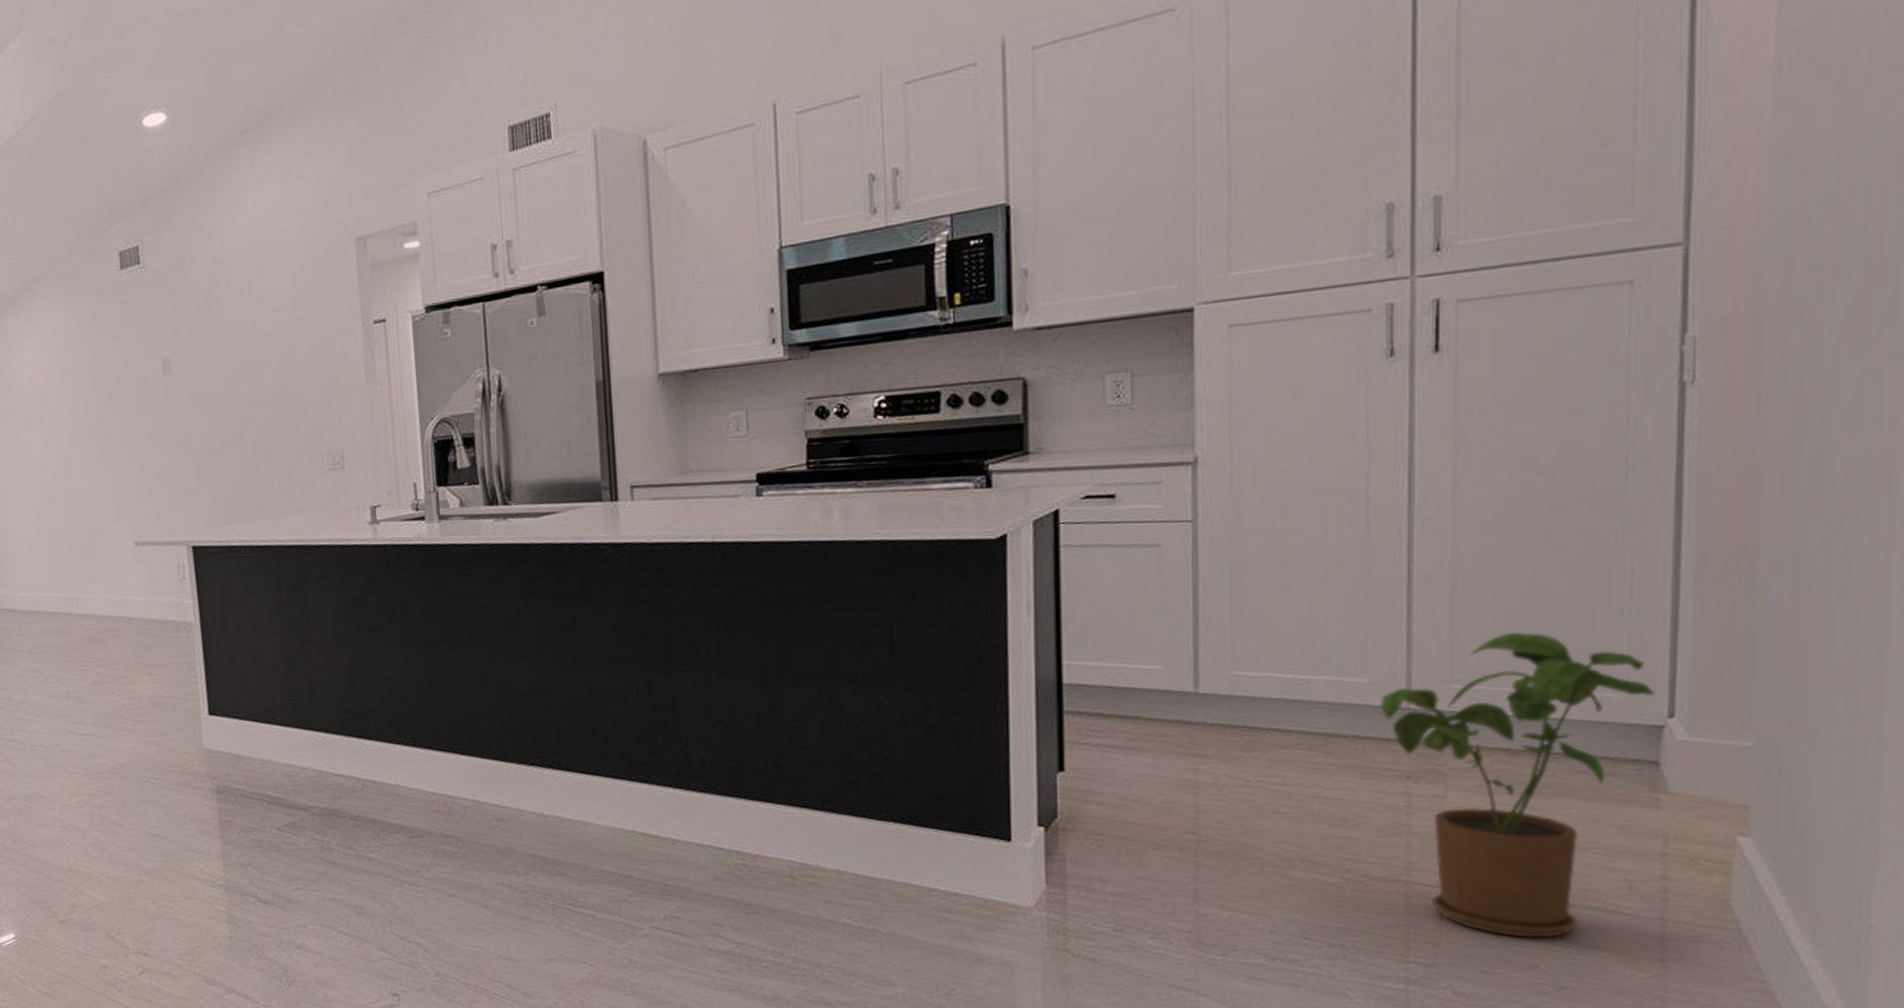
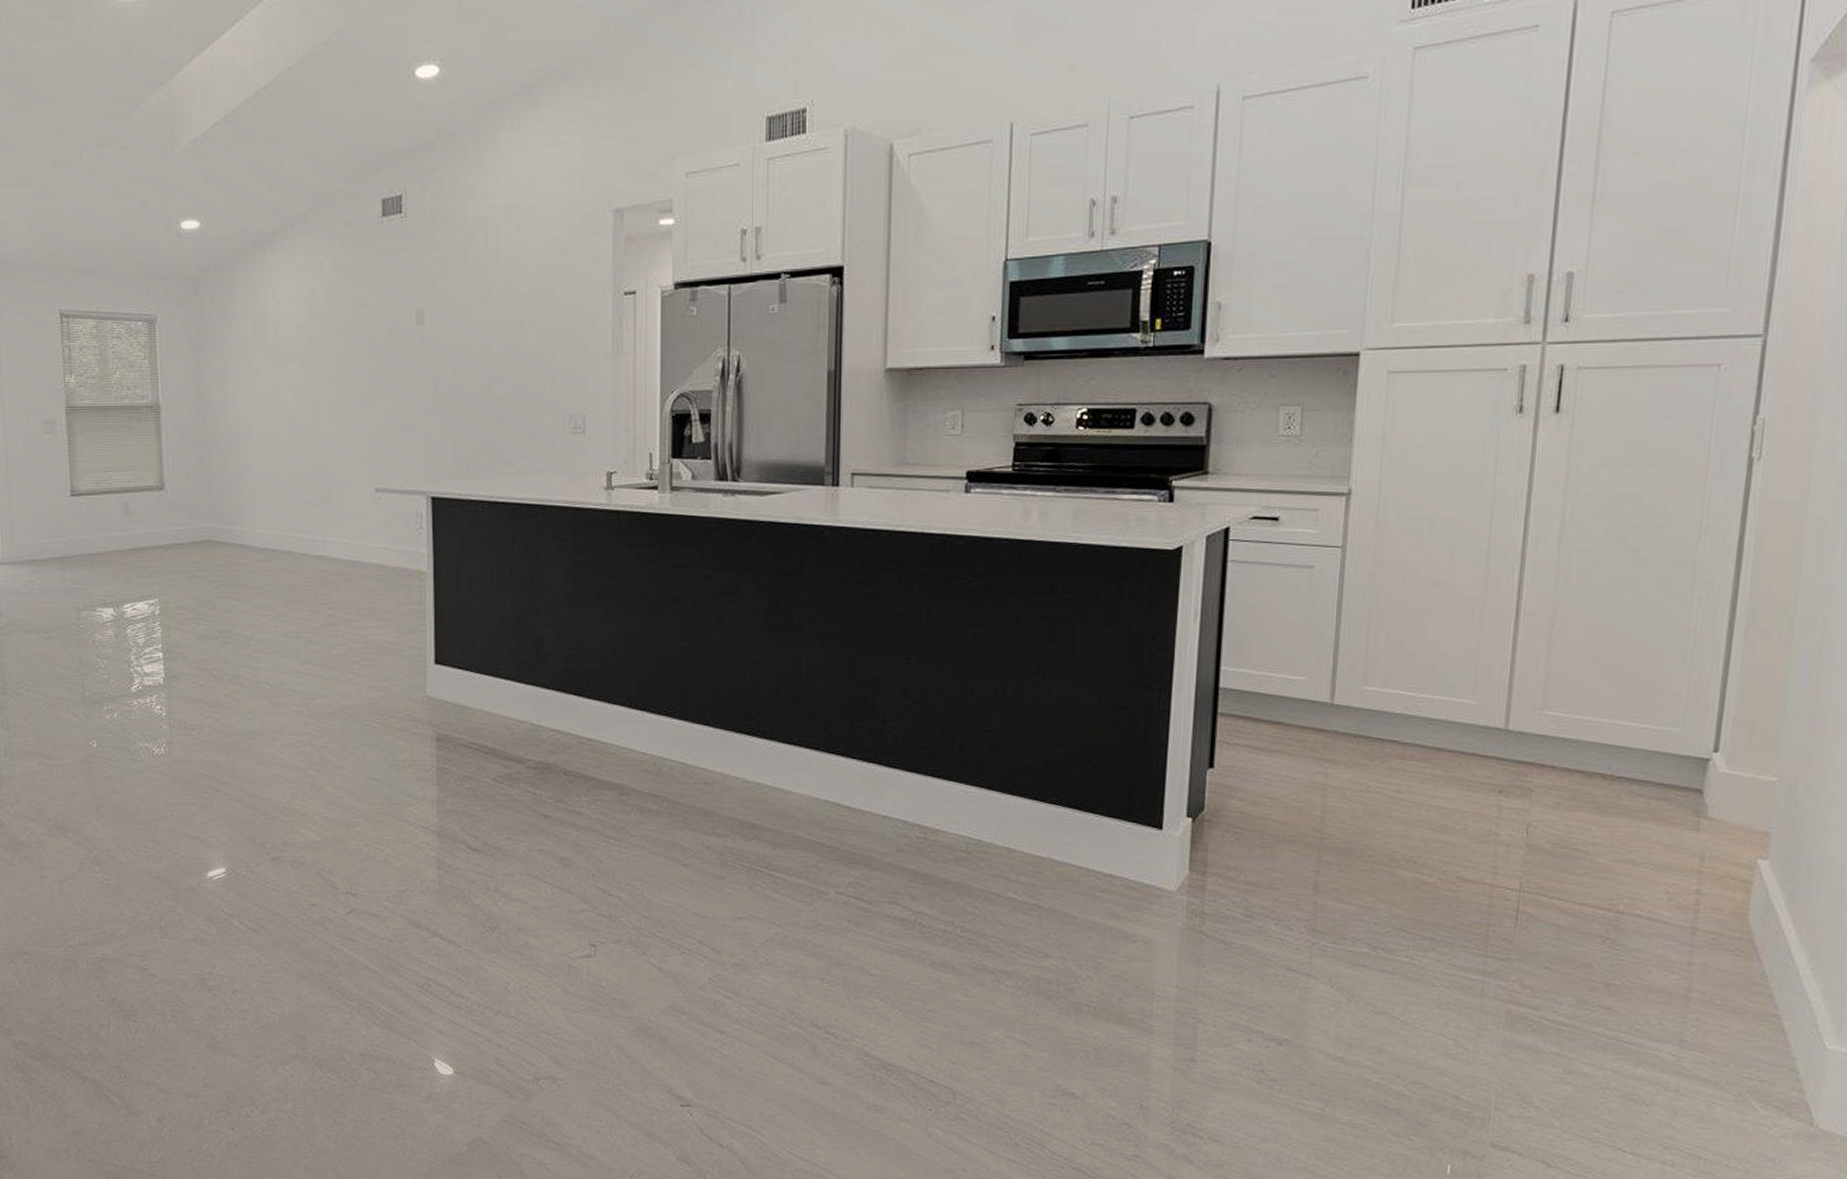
house plant: present [1379,632,1656,939] -> none [1483,667,1706,940]

